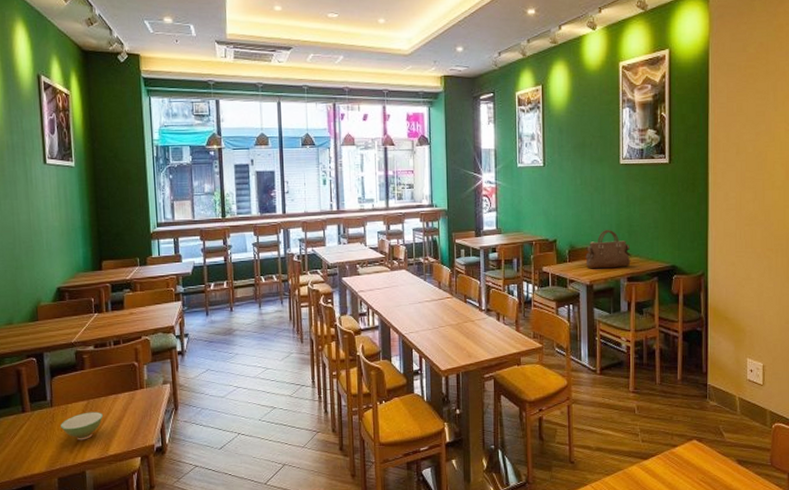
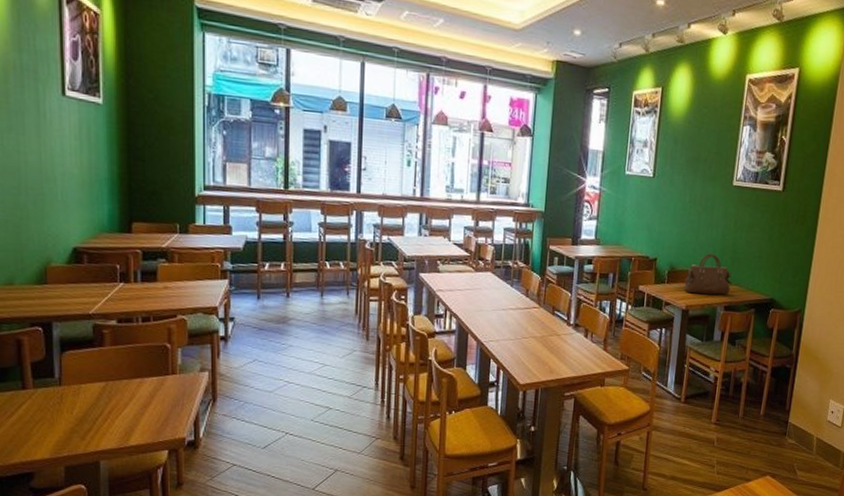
bowl: present [61,412,104,441] -> none [71,395,125,427]

